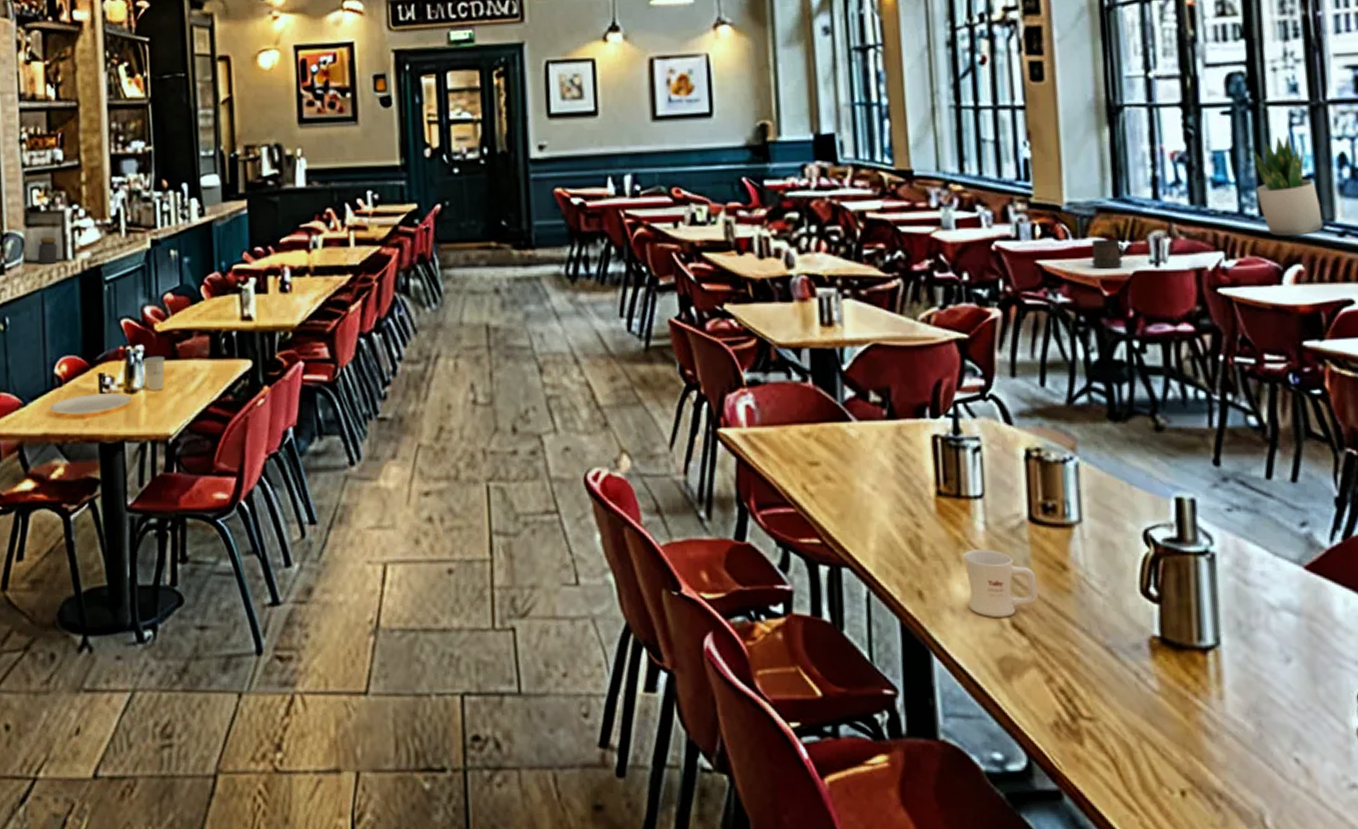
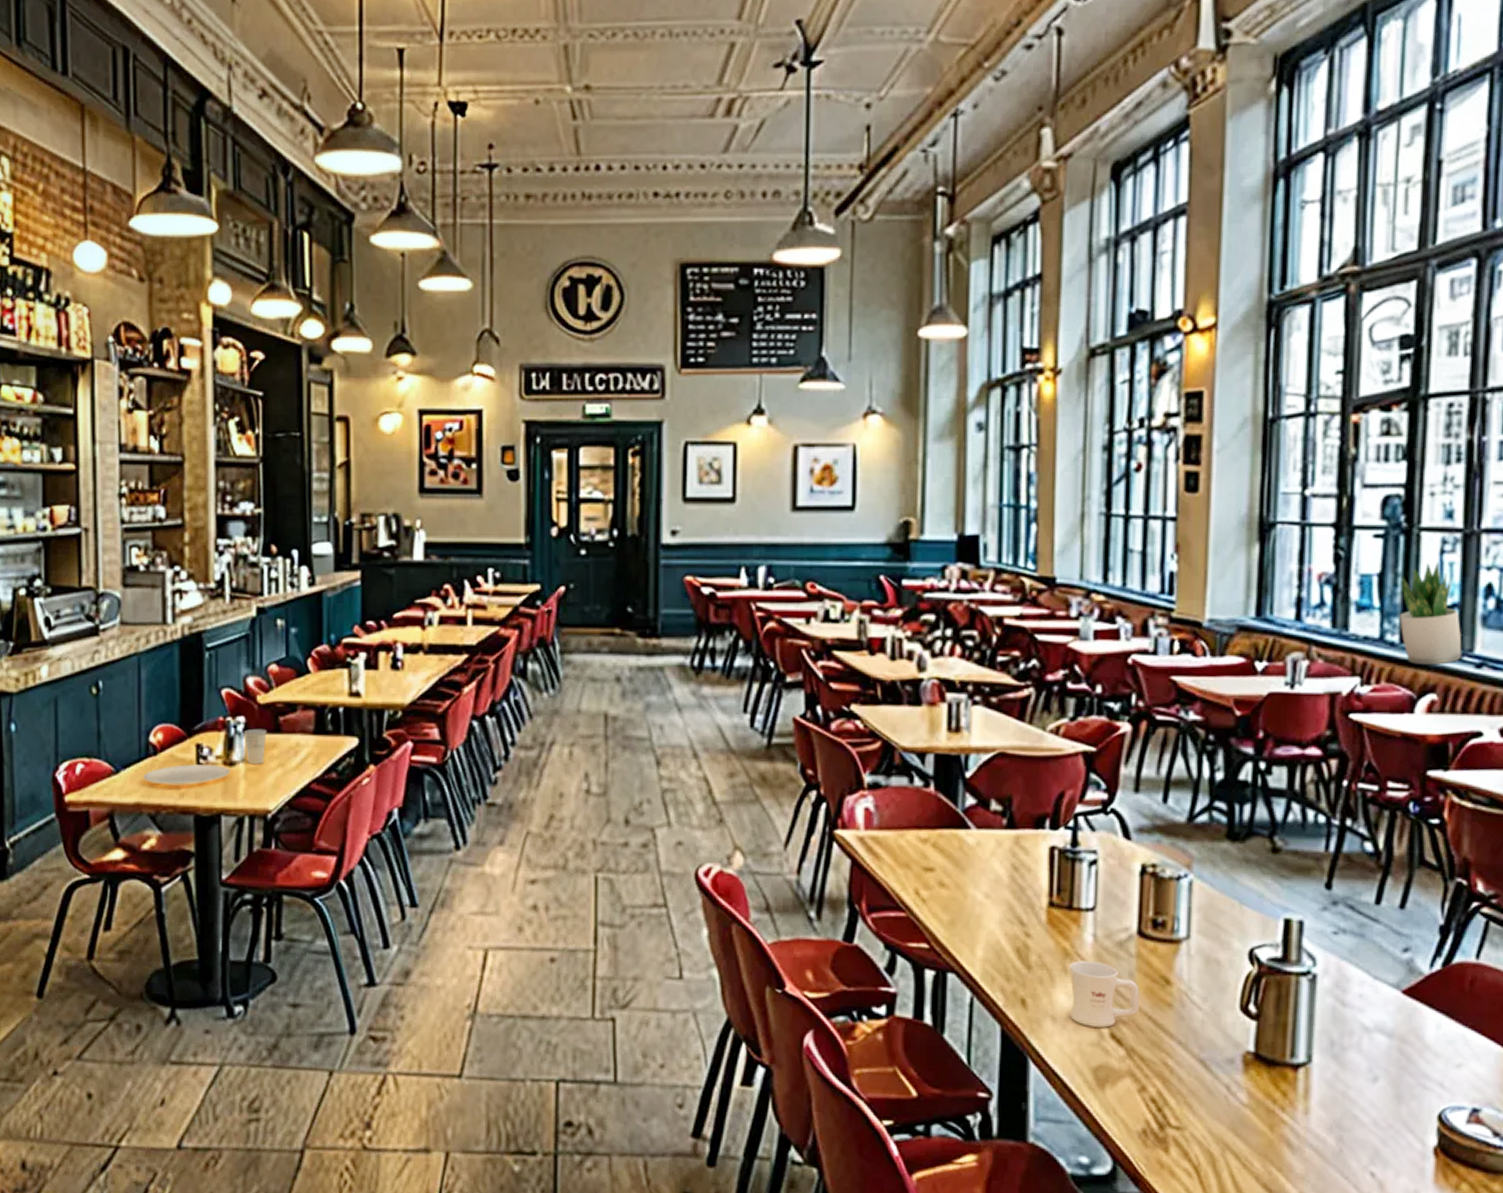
jar: present [37,236,58,265] -> none [134,598,157,628]
beer mug: present [1091,238,1124,269] -> none [1226,657,1261,688]

